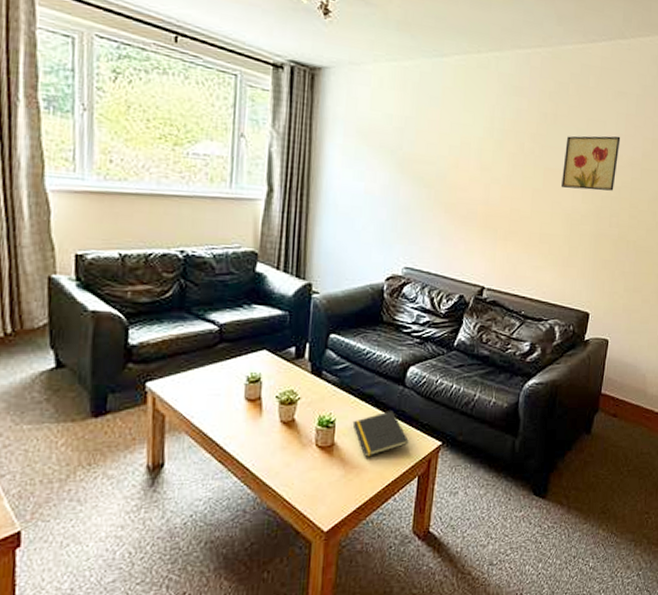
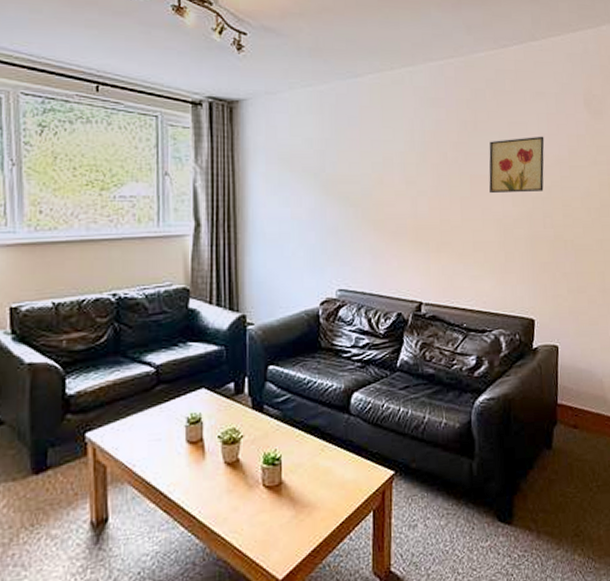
notepad: present [352,410,409,458] -> none [299,441,360,495]

